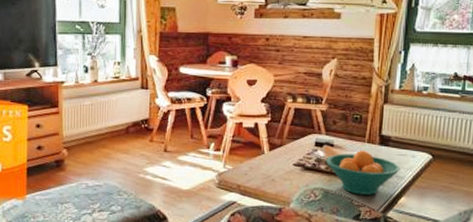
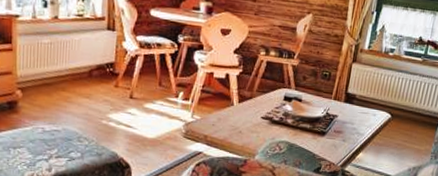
fruit bowl: present [326,150,401,195] -> none [293,107,362,150]

